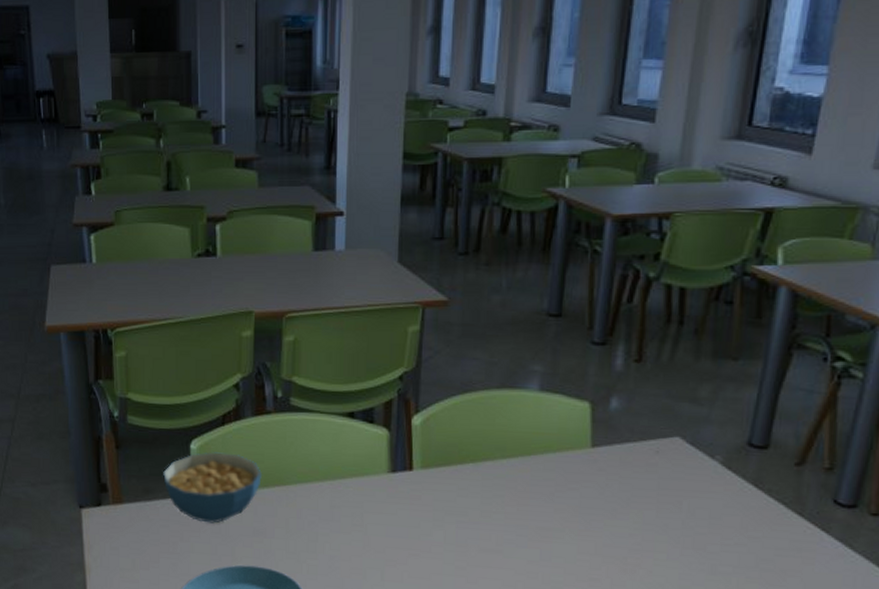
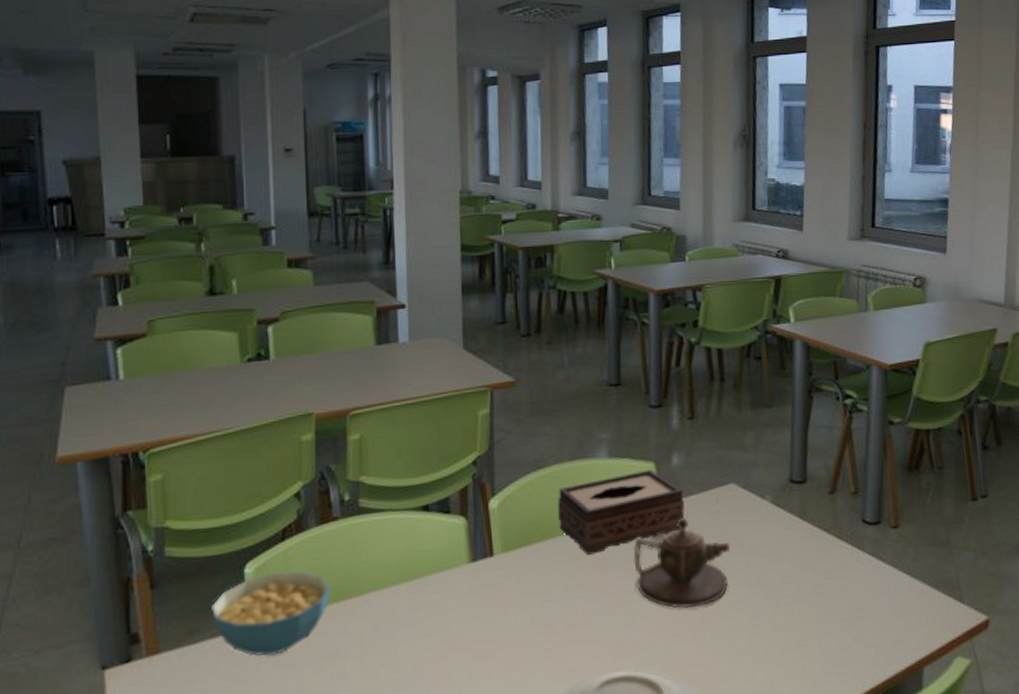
tissue box: none [481,409,619,485] -> present [557,469,685,555]
teapot: none [556,465,665,557] -> present [633,518,730,609]

